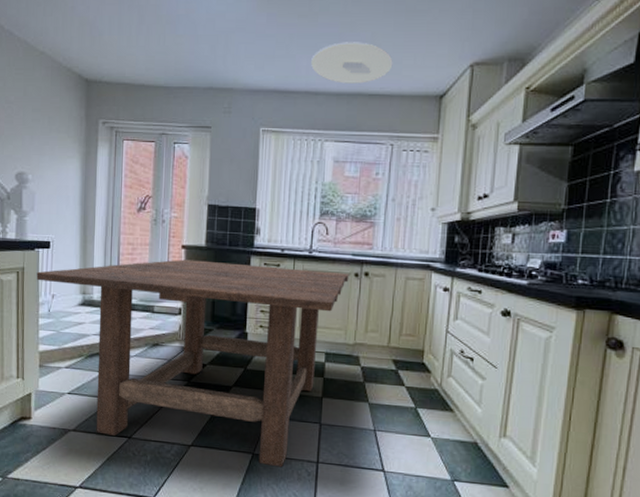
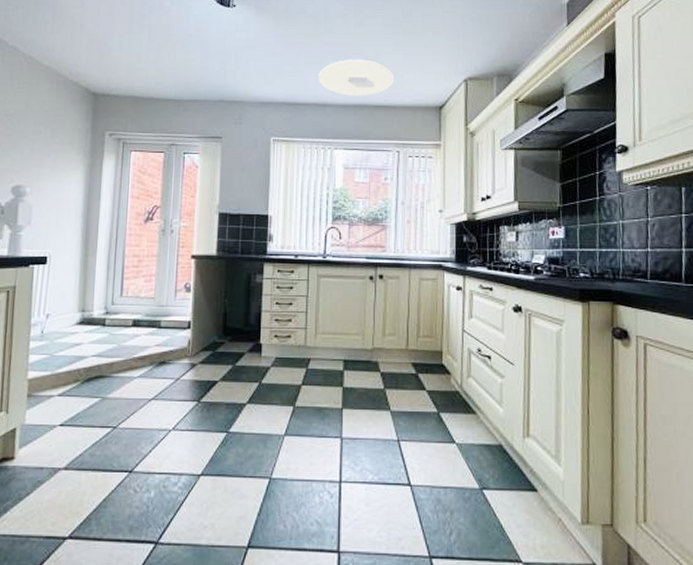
dining table: present [36,259,349,468] -> none [29,270,364,491]

